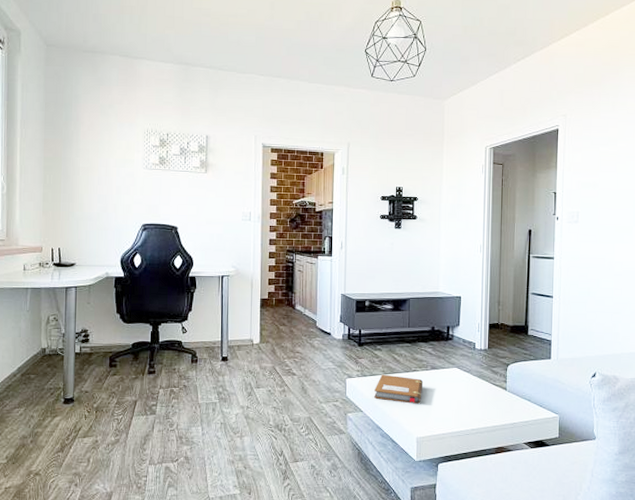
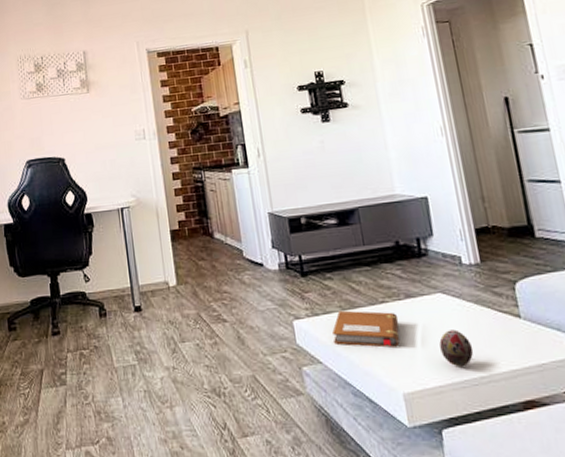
decorative egg: none [448,395,471,421] -> present [439,329,474,367]

